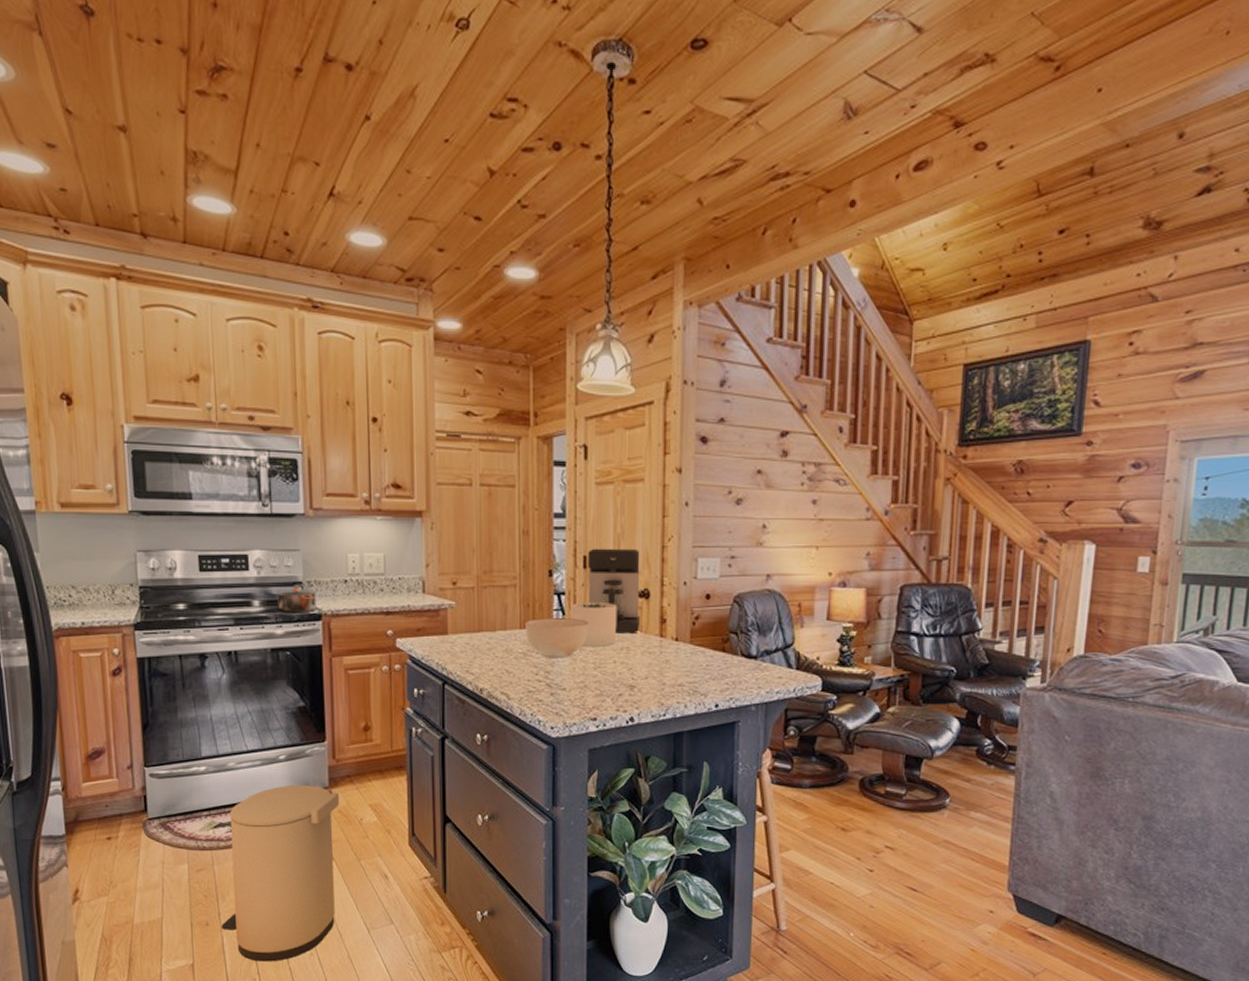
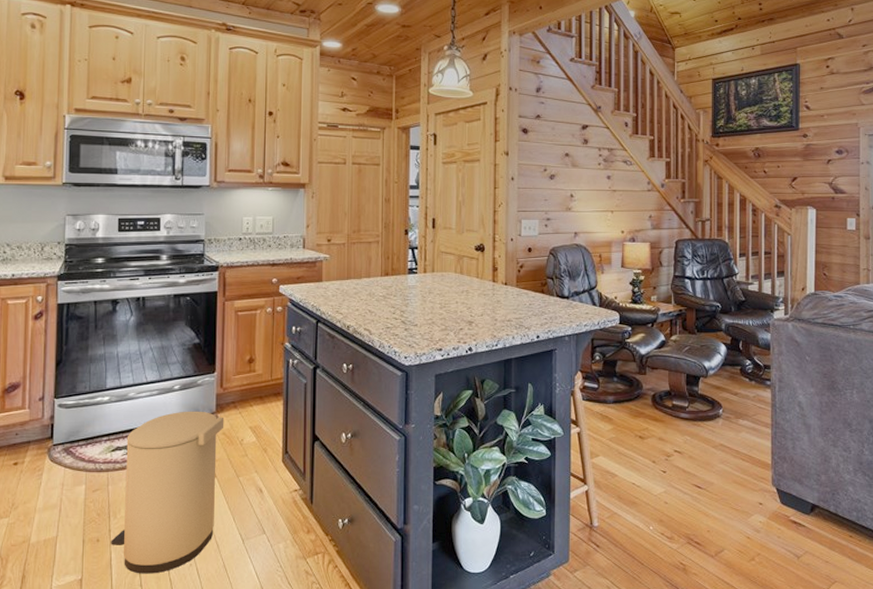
cooking pot: present [276,586,316,613] -> none [181,243,215,265]
bowl: present [524,618,590,659] -> none [384,268,437,300]
planter: present [571,602,617,646] -> none [422,255,459,290]
coffee maker: present [588,548,640,634] -> none [436,212,477,280]

